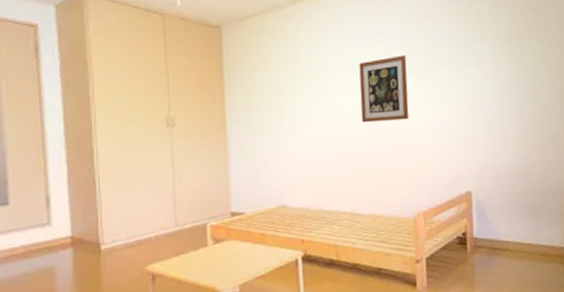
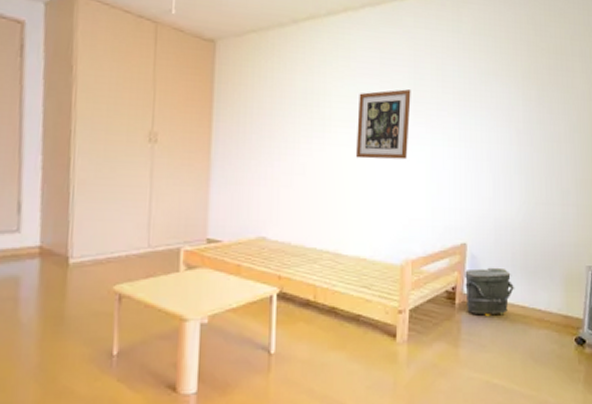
bag: none [473,210,520,258] -> present [465,267,515,317]

